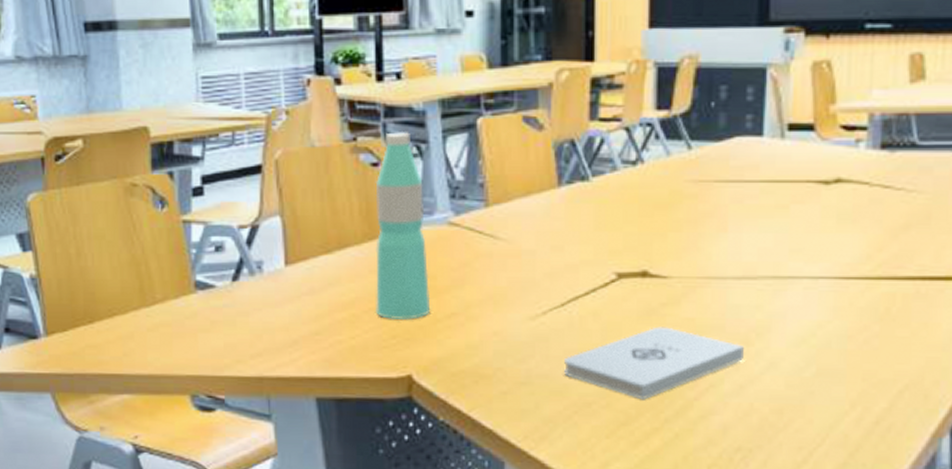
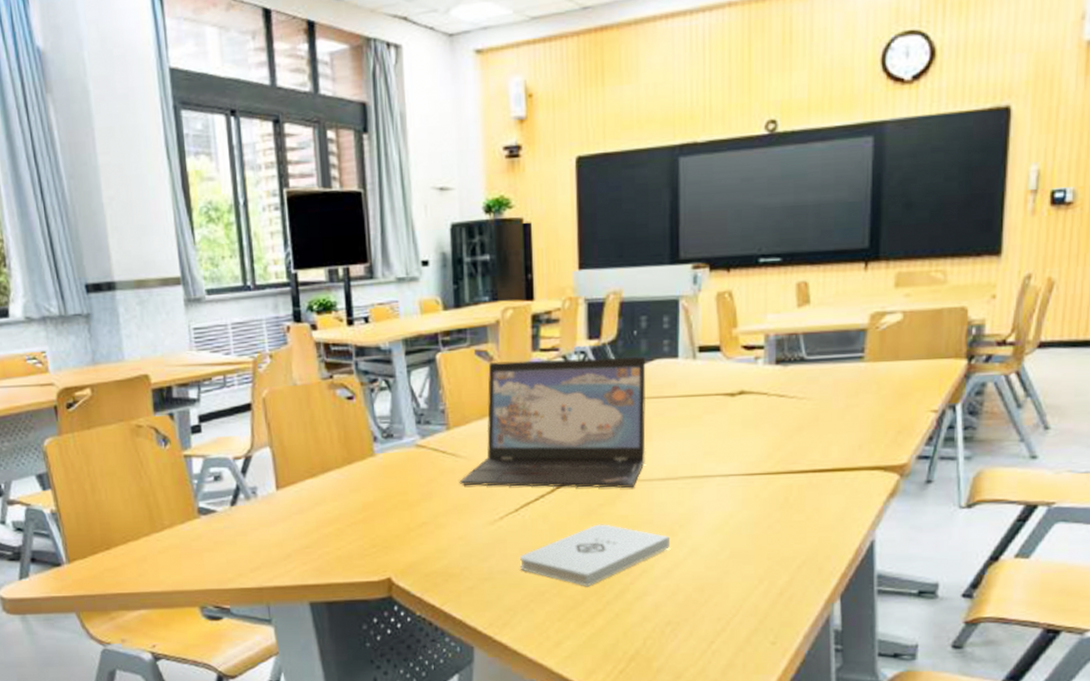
water bottle: present [375,132,431,319] -> none [351,368,405,531]
laptop: none [497,131,724,287] -> present [459,357,647,488]

